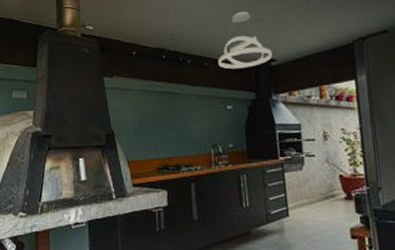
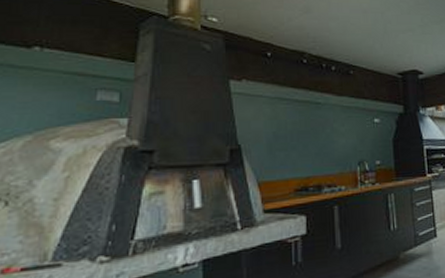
pendant light: present [218,11,272,69] -> none [364,20,420,80]

